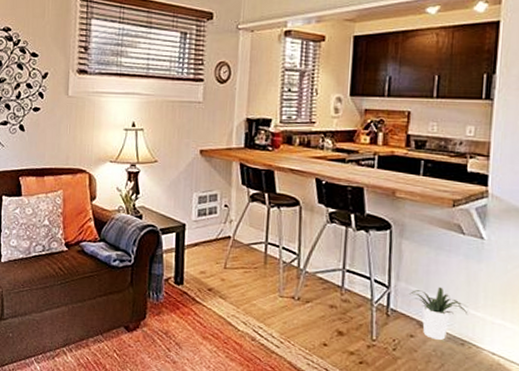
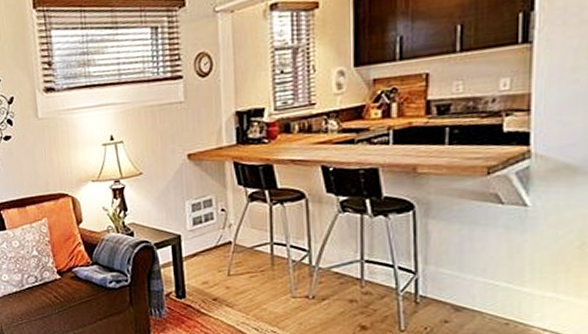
potted plant: present [408,287,469,340] -> none [439,265,513,322]

